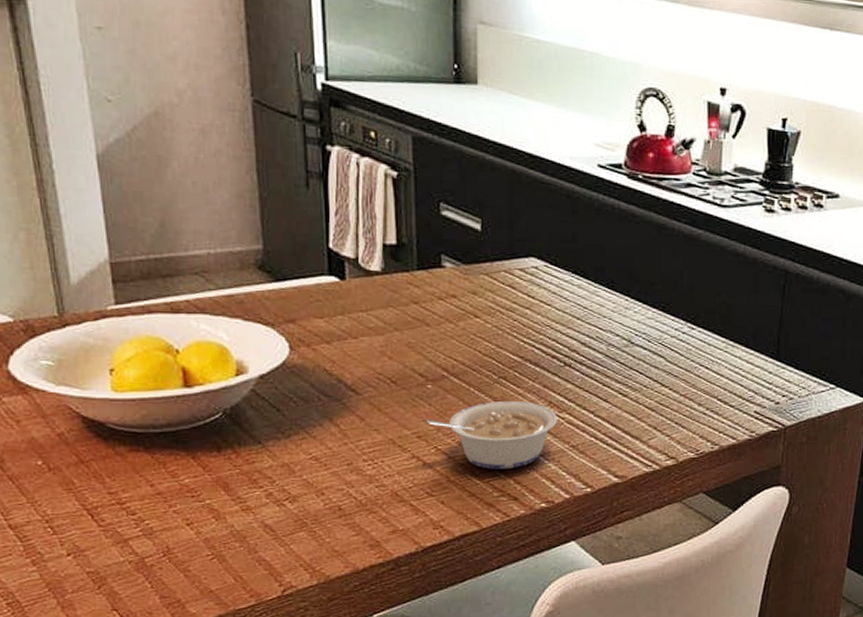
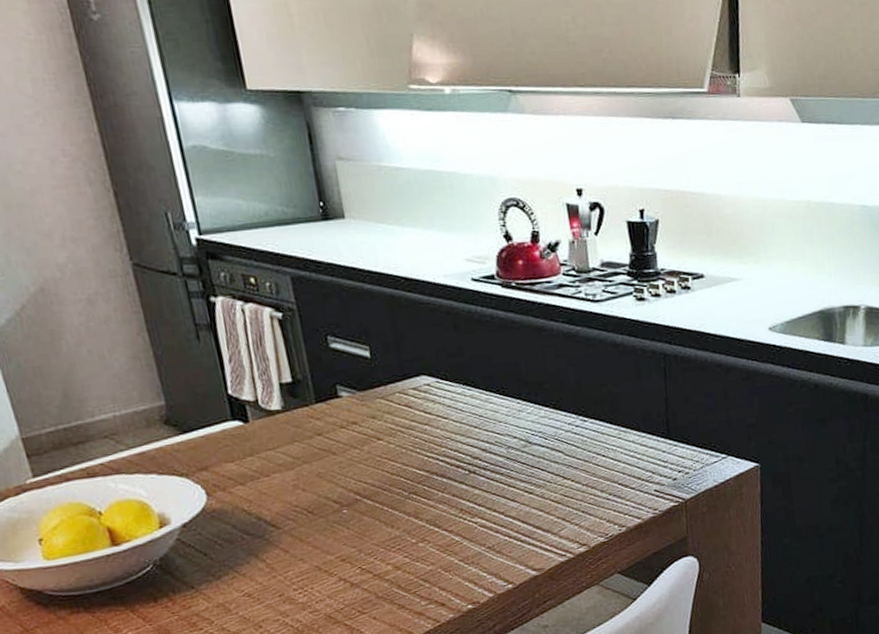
legume: present [426,401,557,470] -> none [347,512,471,581]

